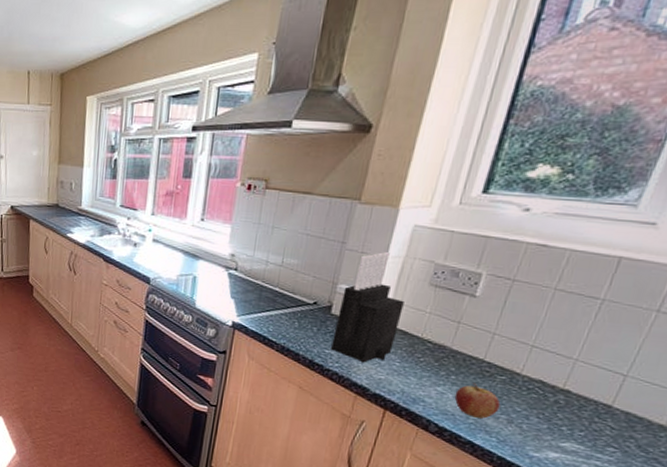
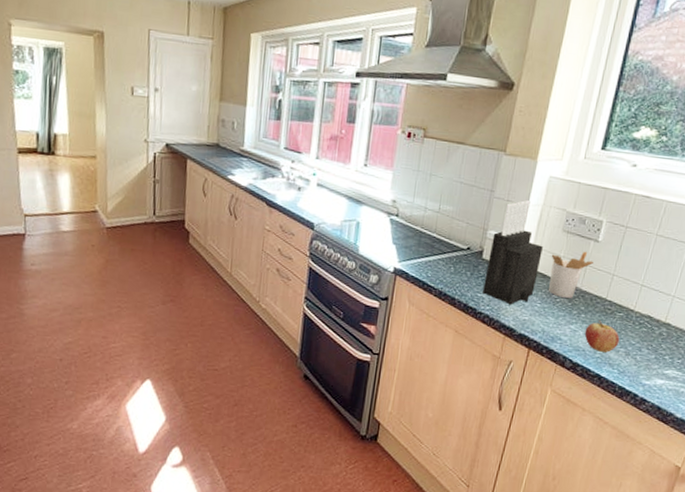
utensil holder: none [410,307,468,358] -> present [549,251,593,298]

